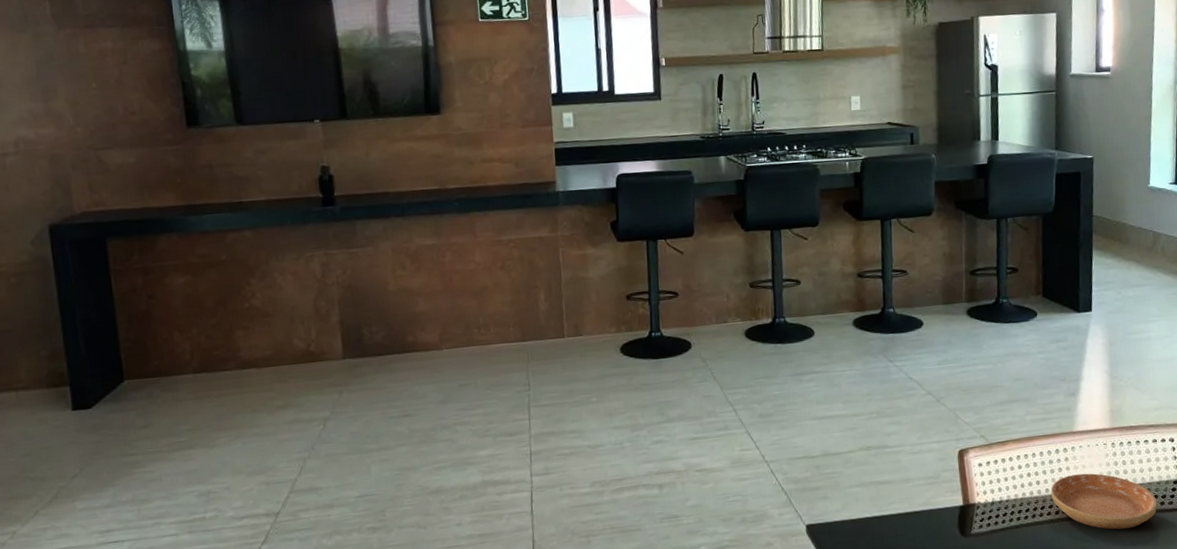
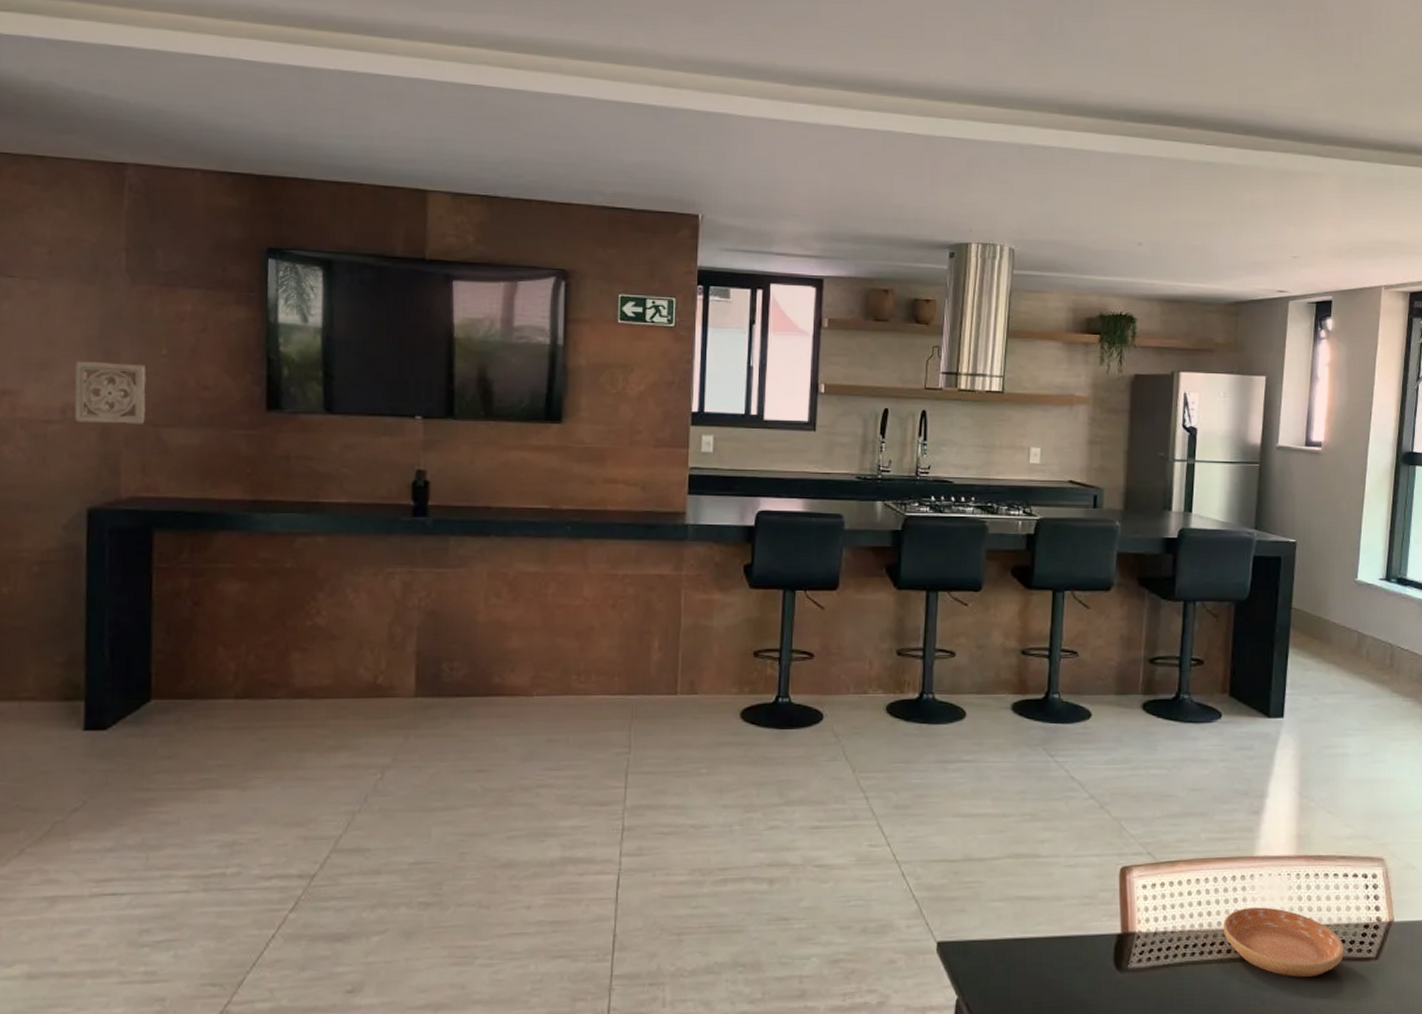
wall ornament: none [21,98,86,153] -> present [74,361,147,425]

